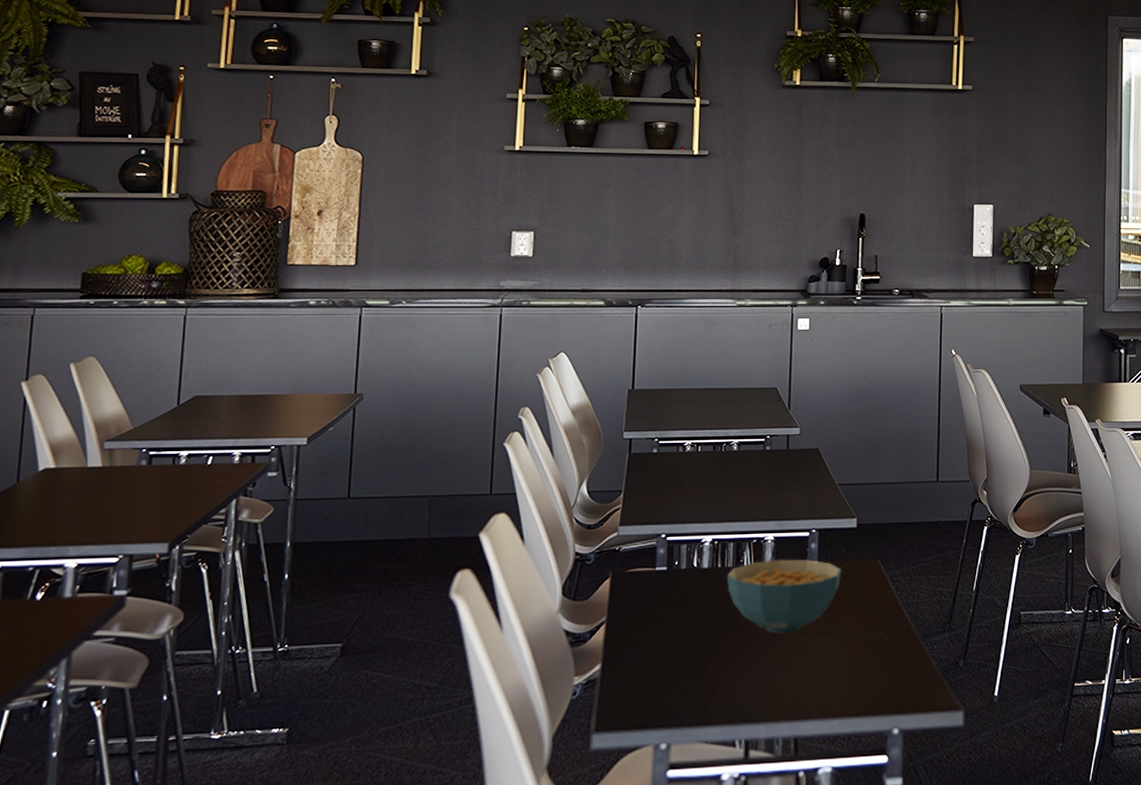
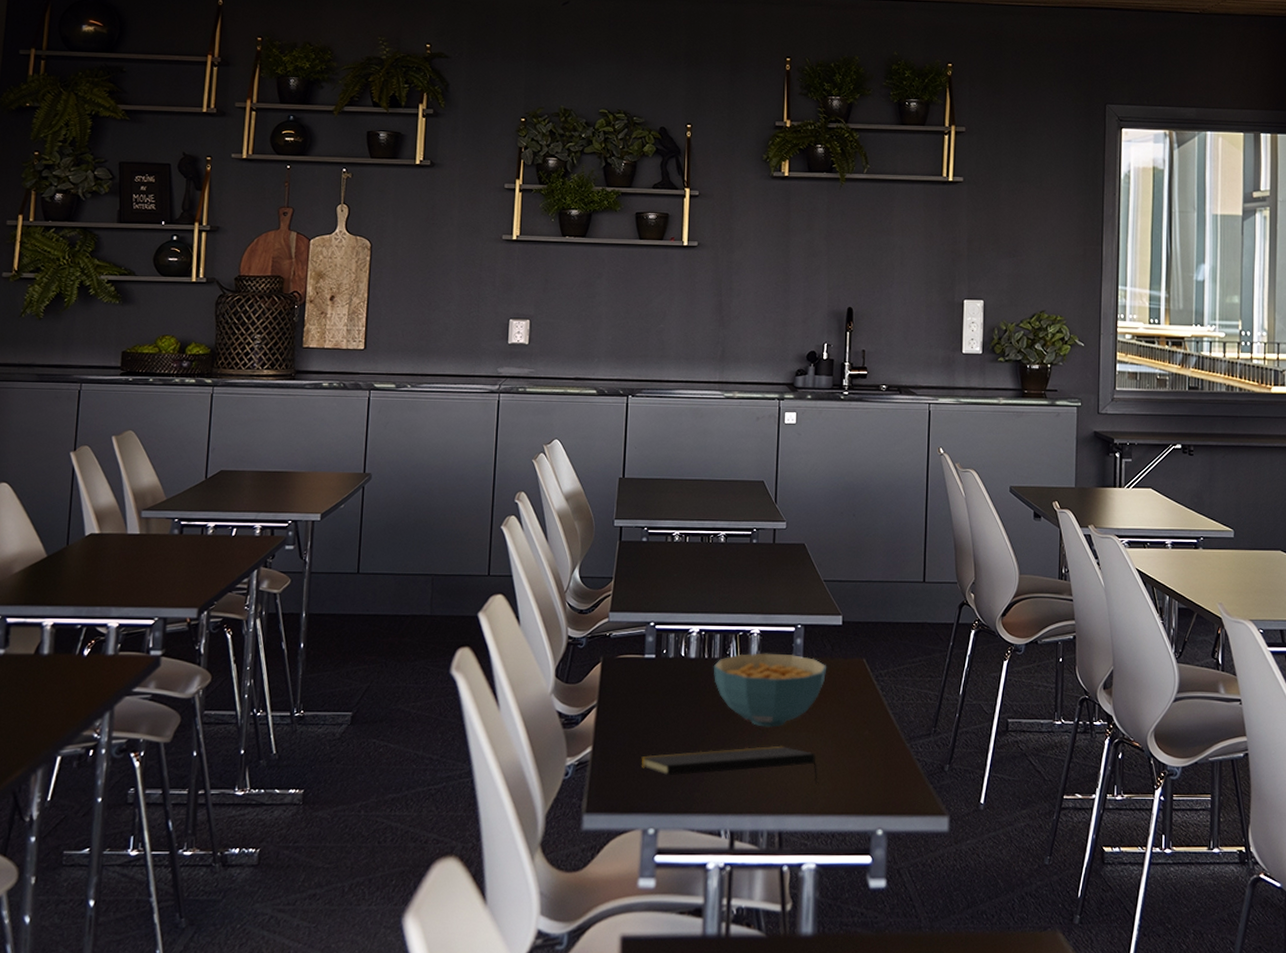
notepad: none [652,651,834,689] -> present [641,745,818,784]

